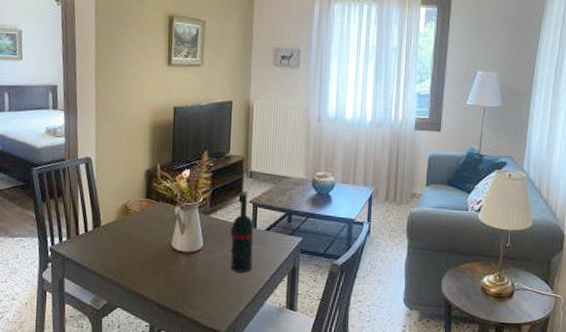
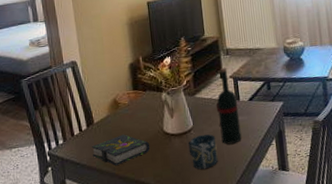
book: none [94,242,156,274] -> present [91,134,151,166]
cup: none [194,257,225,293] -> present [188,134,218,169]

